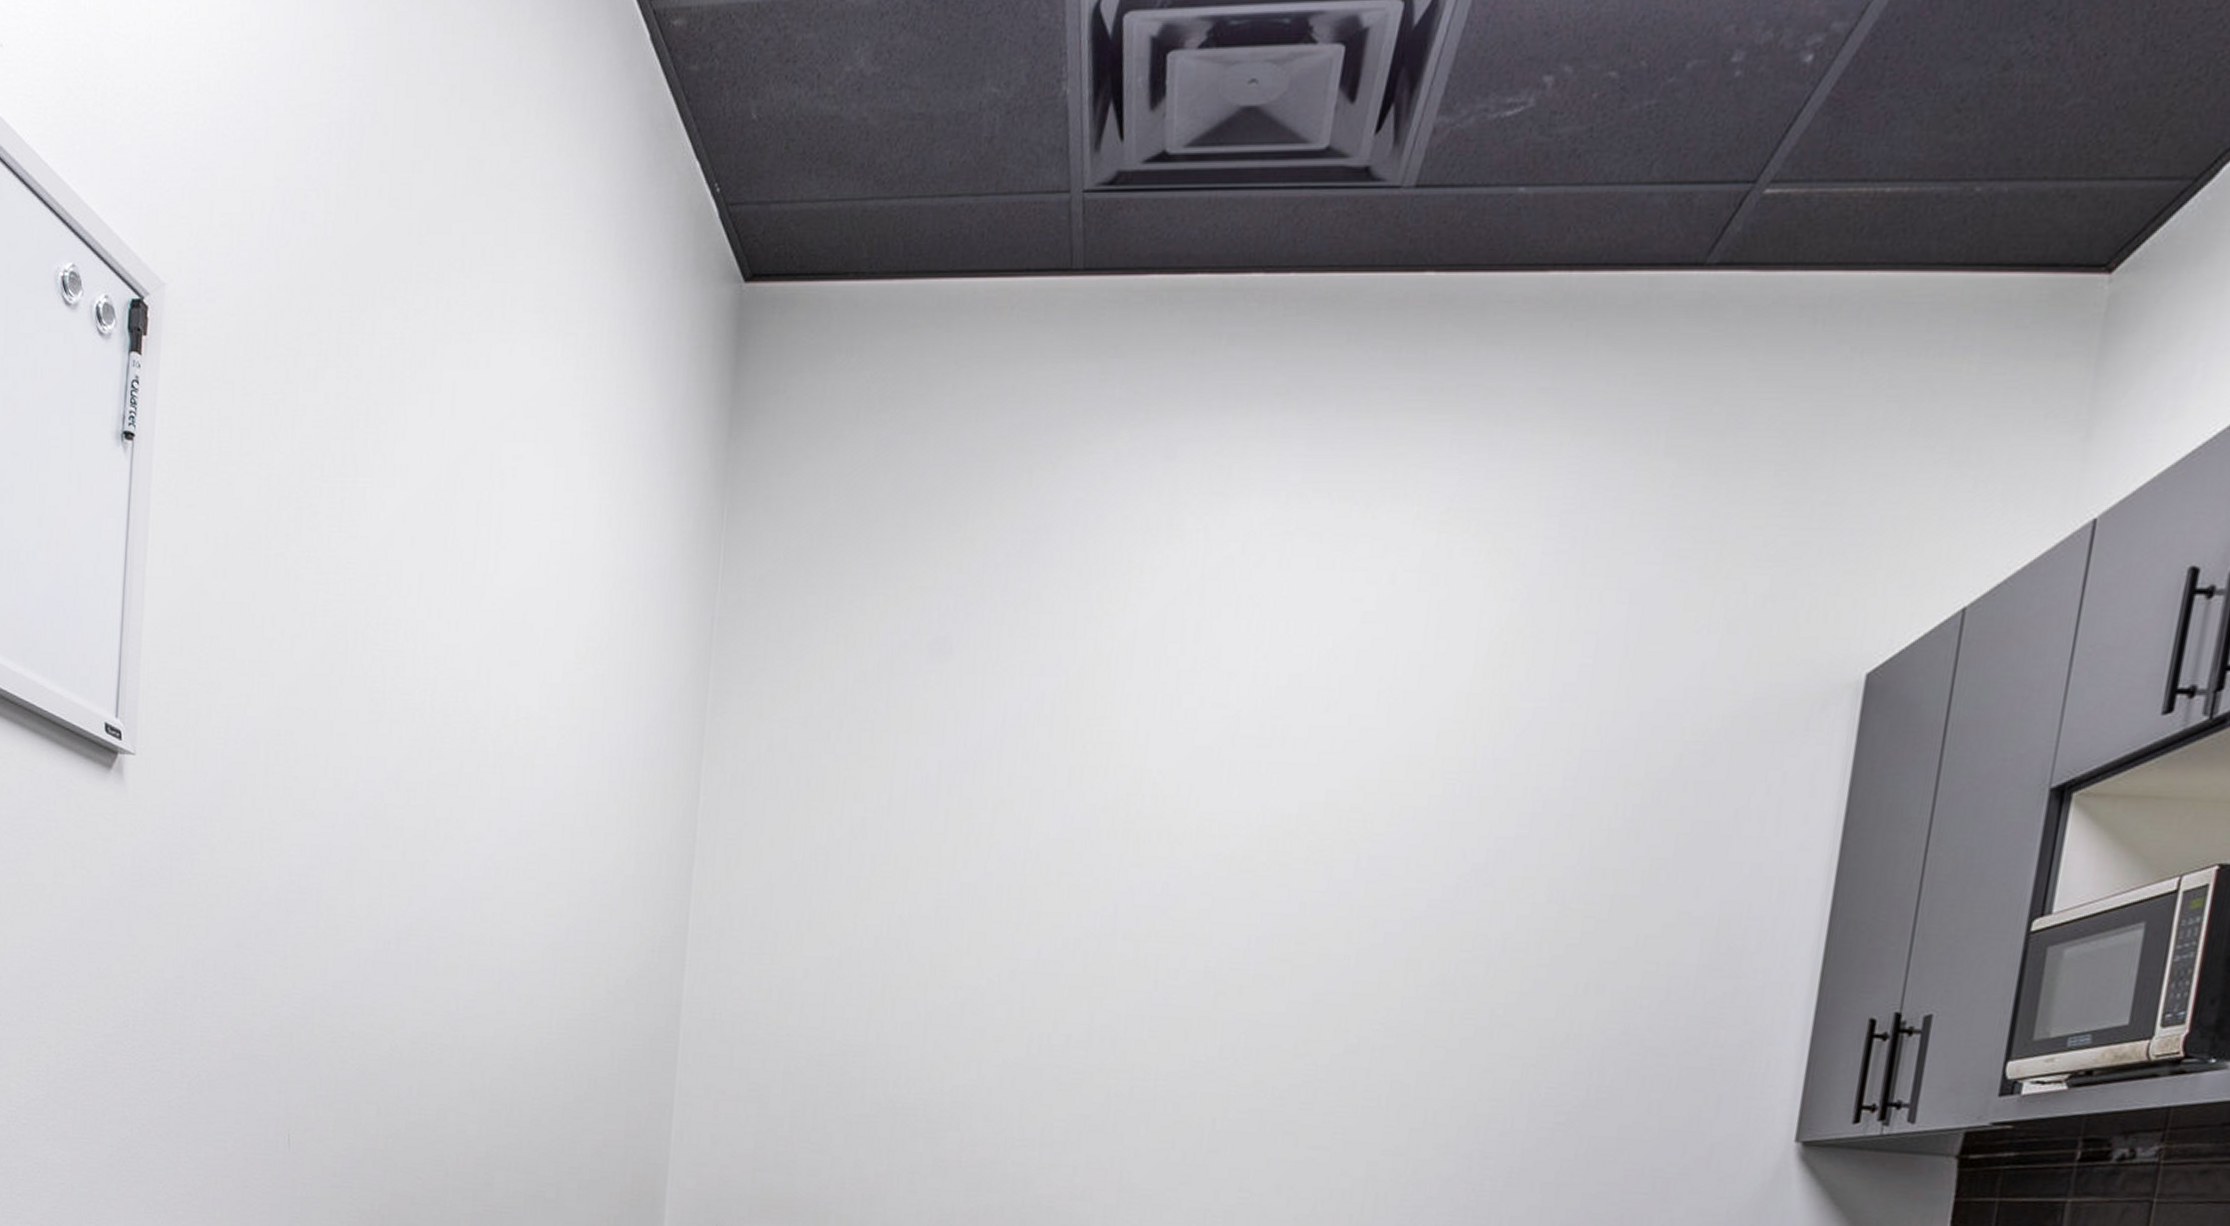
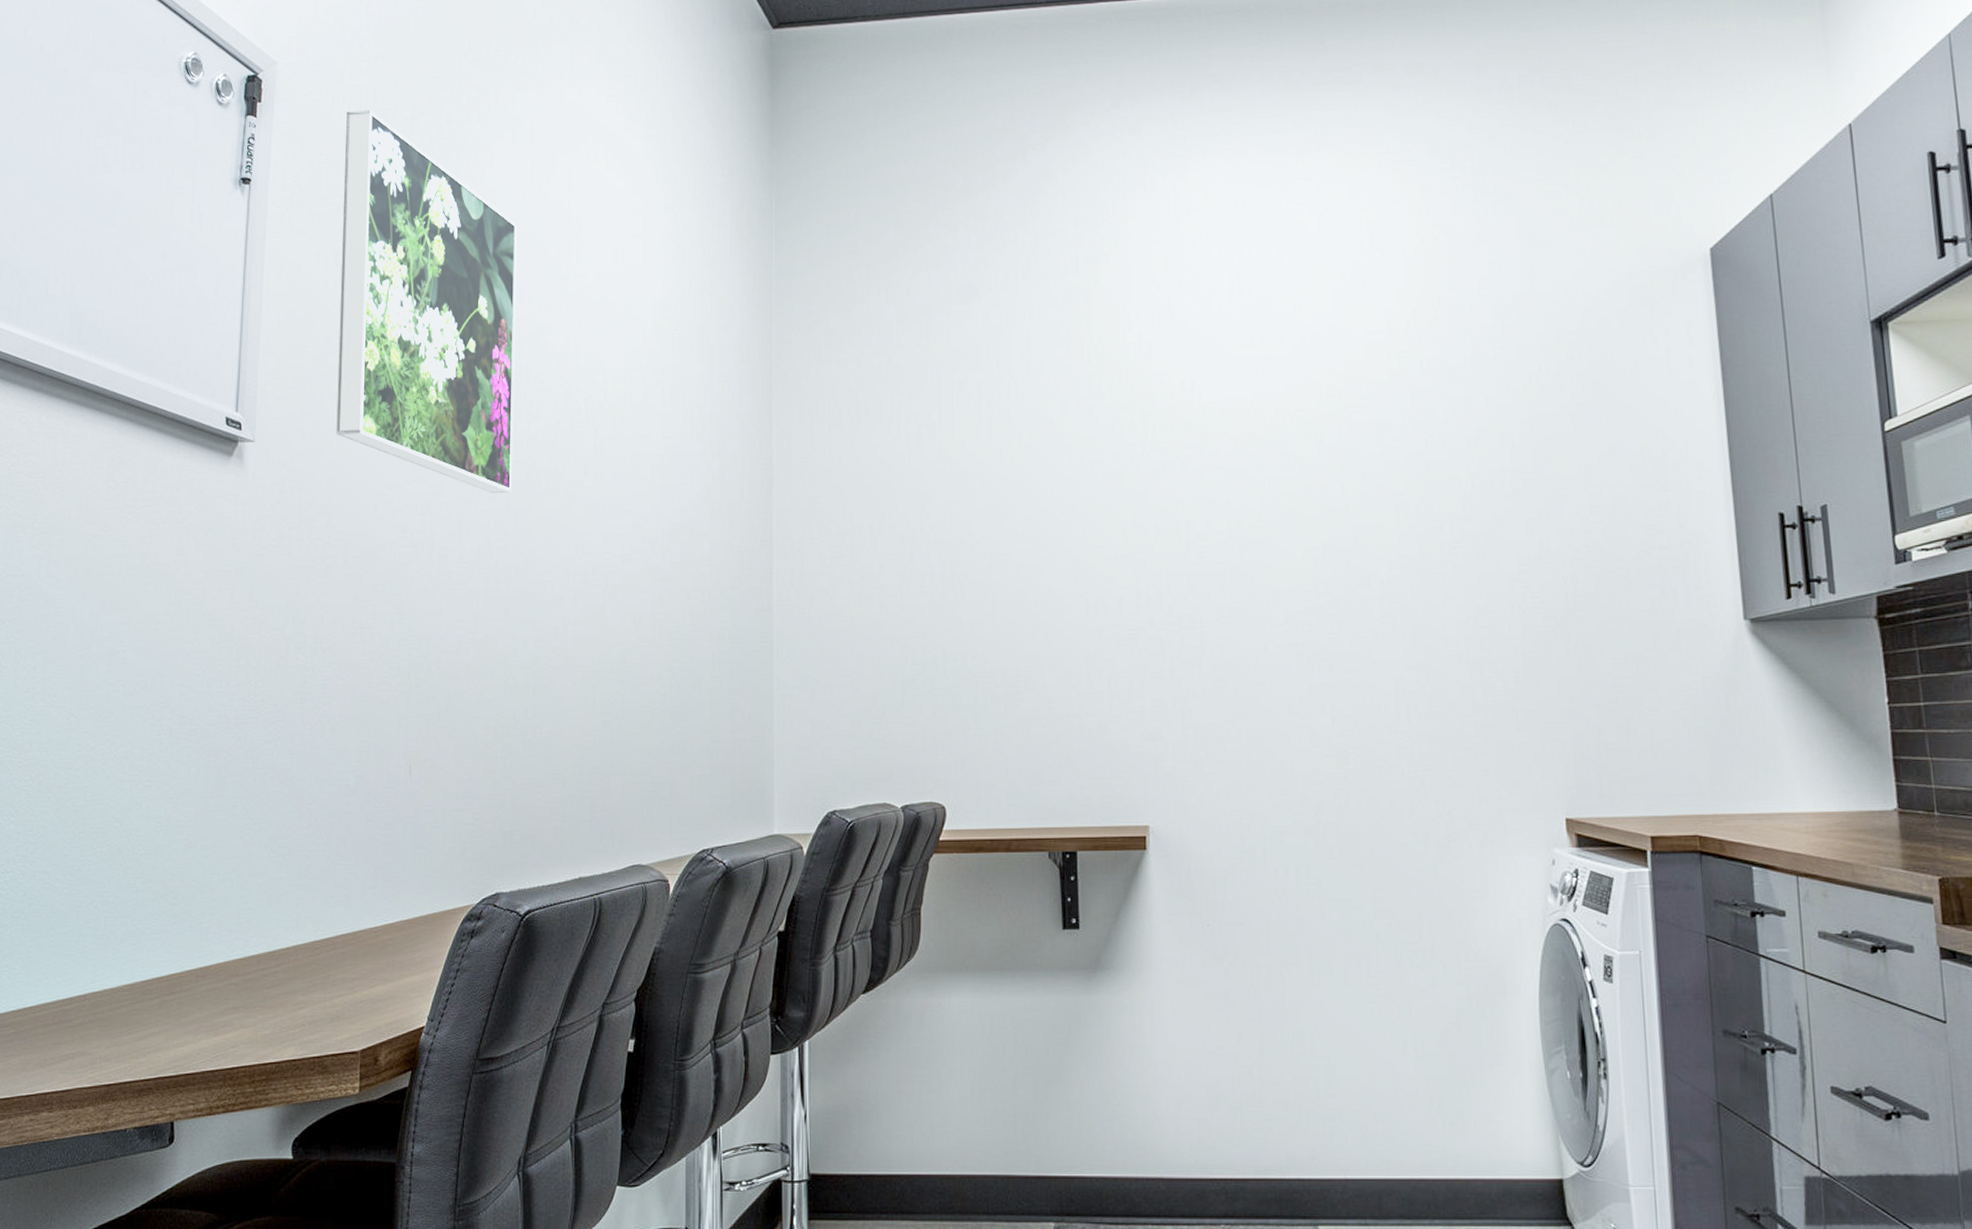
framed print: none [222,355,429,841] -> present [336,110,517,493]

